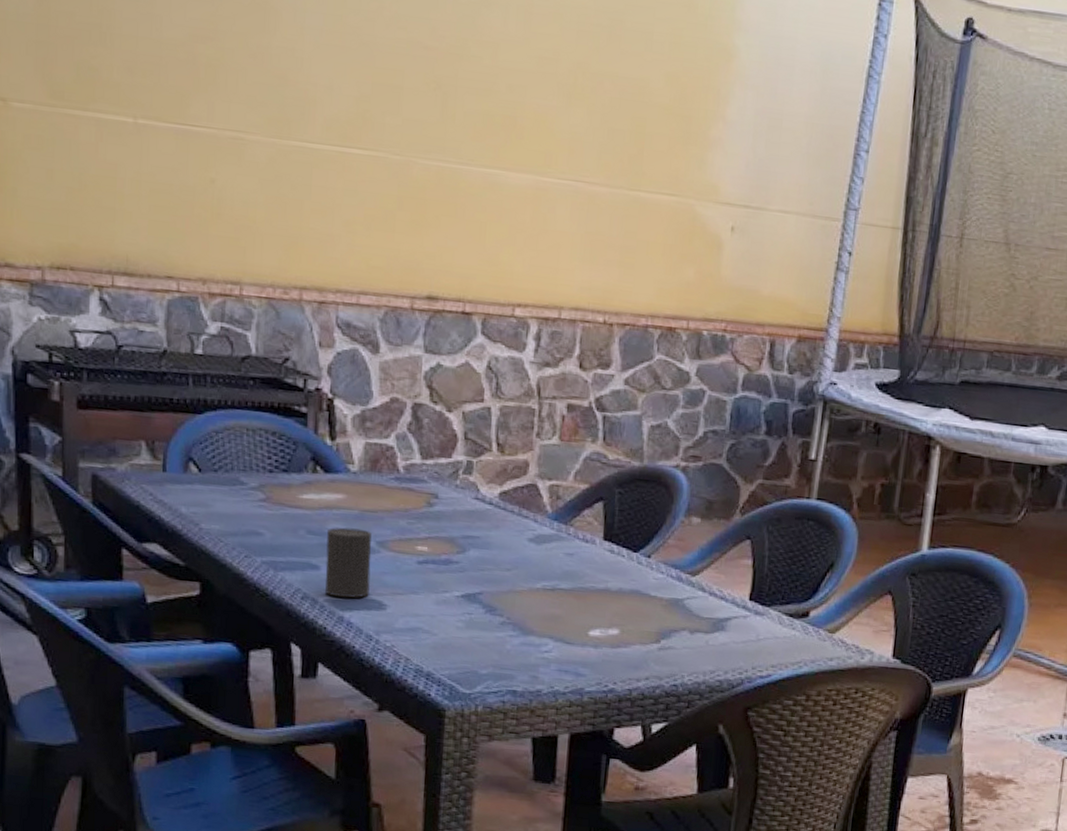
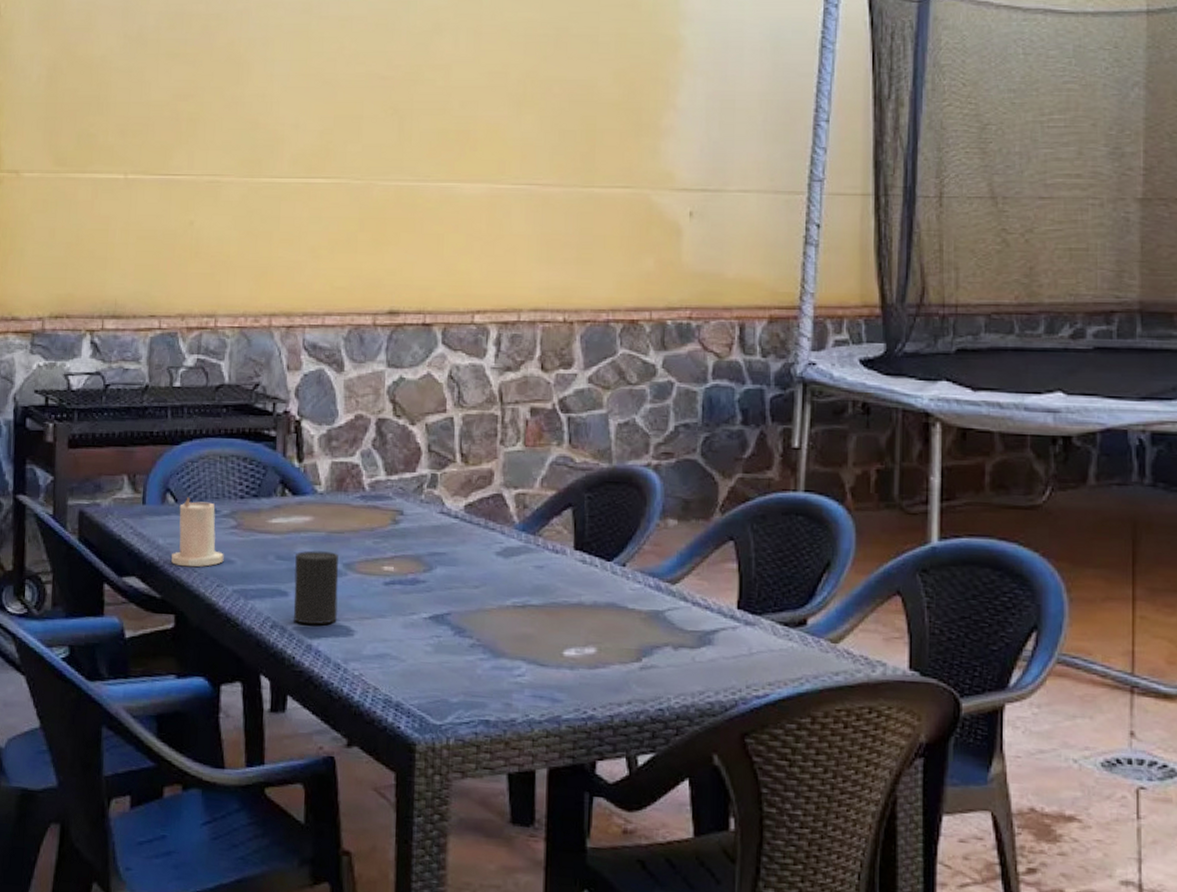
candle: none [196,467,252,537] -> present [171,497,224,567]

